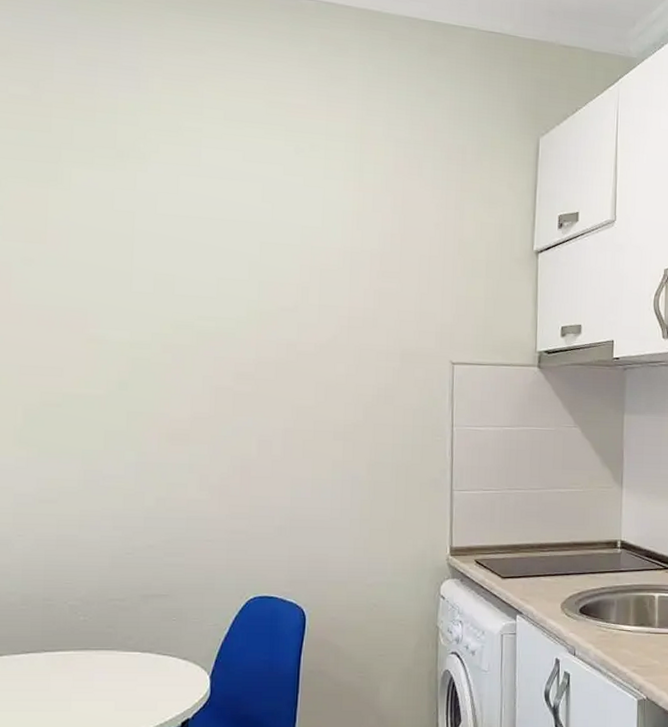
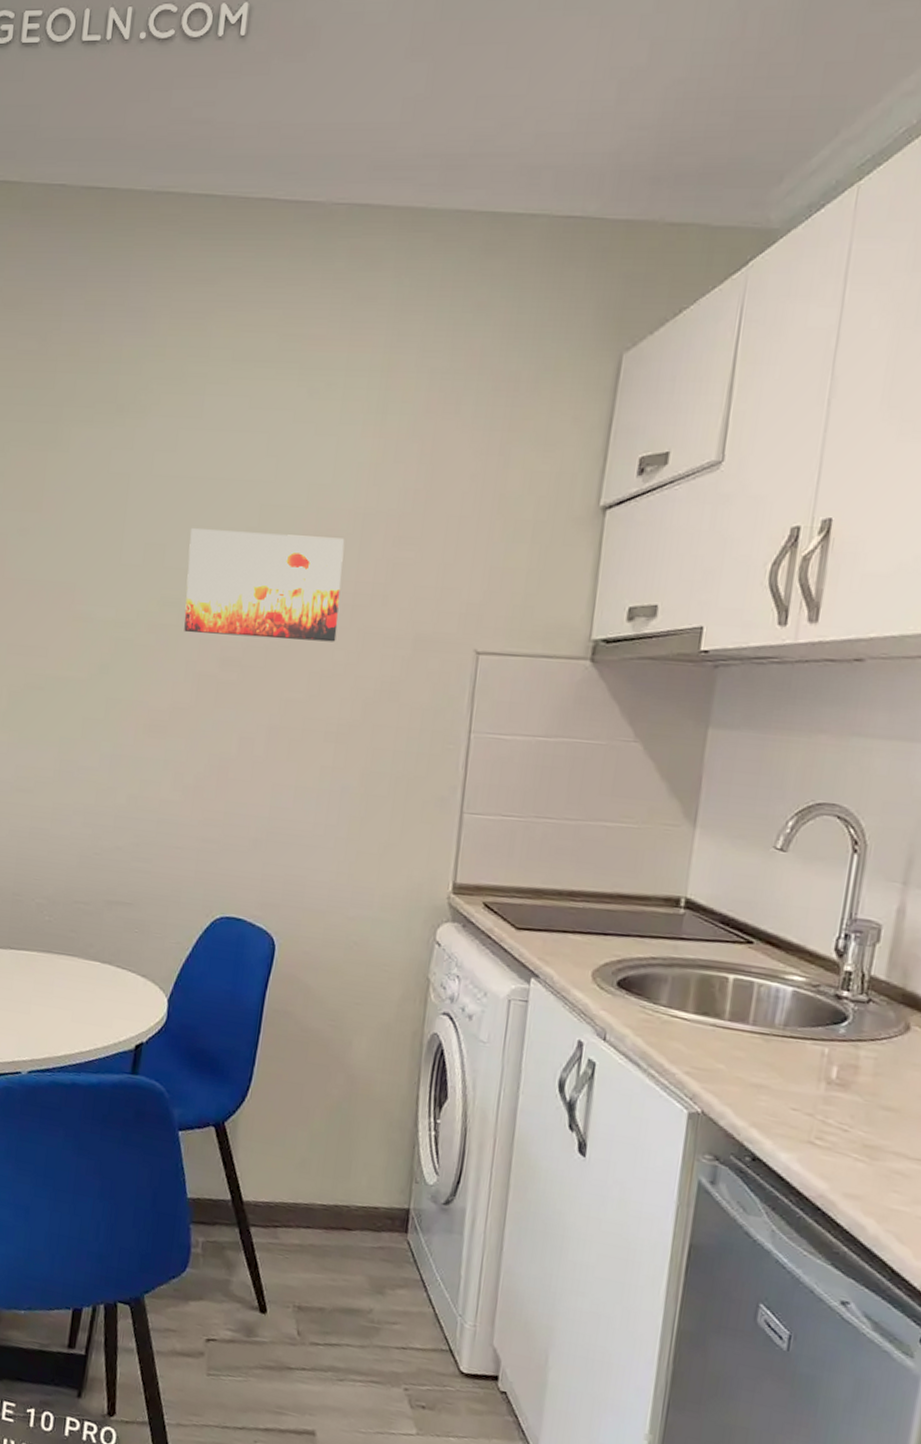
wall art: none [197,261,337,357] -> present [184,528,345,642]

